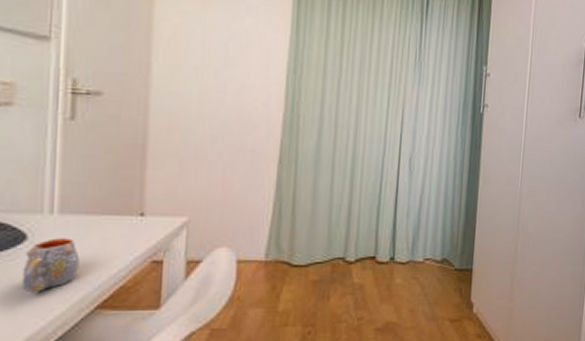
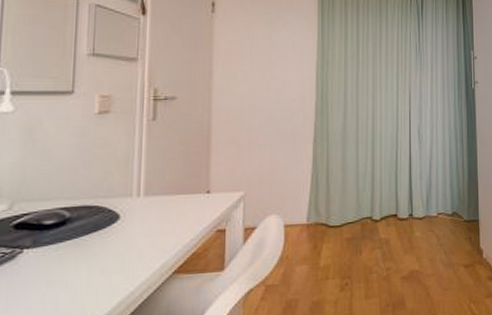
mug: present [22,238,80,293] -> none [116,215,160,264]

